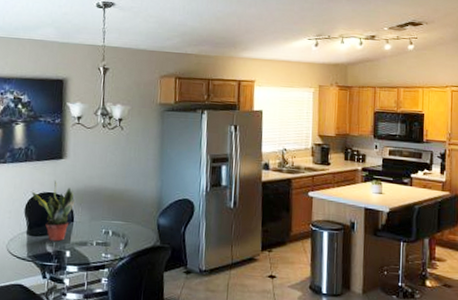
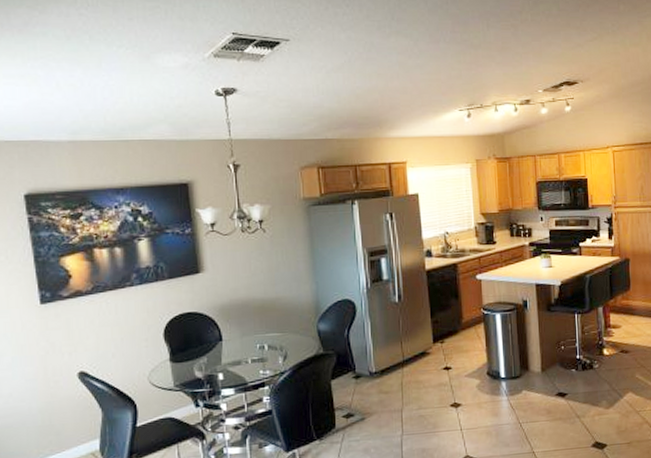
potted plant: present [32,180,76,242] -> none [169,298,221,366]

